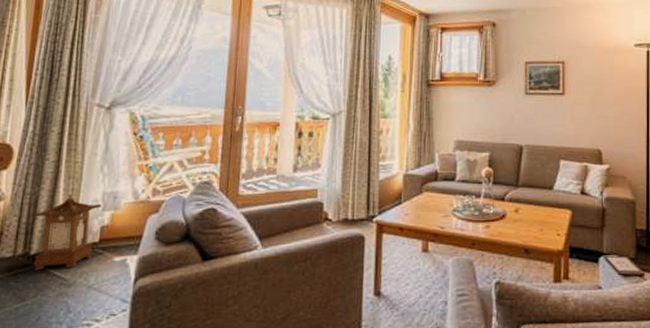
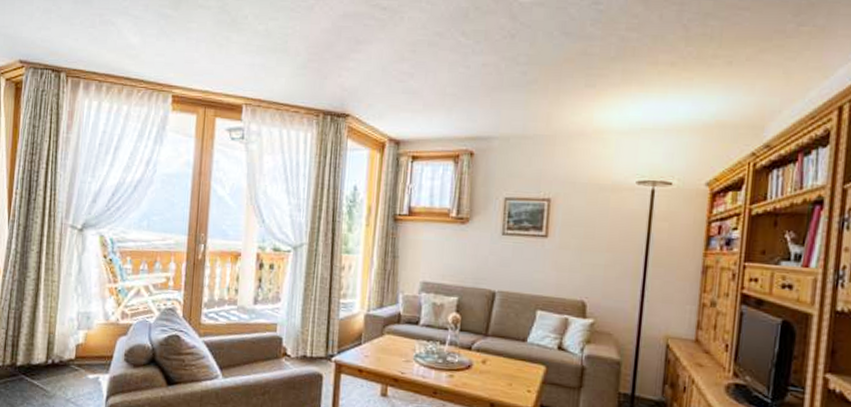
lantern: present [32,194,101,271] -> none [17,311,76,381]

